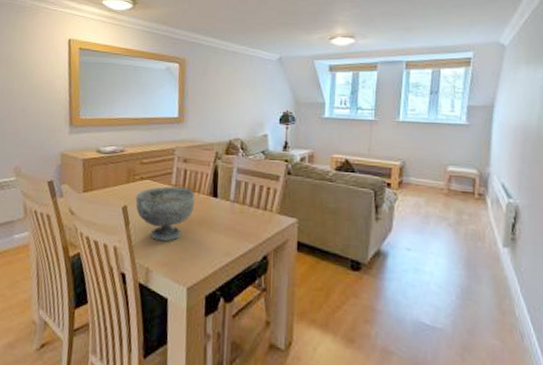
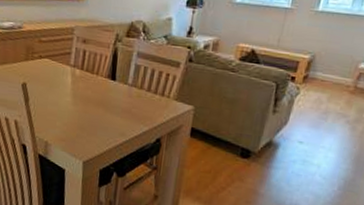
decorative bowl: present [135,187,195,241] -> none [34,66,94,119]

